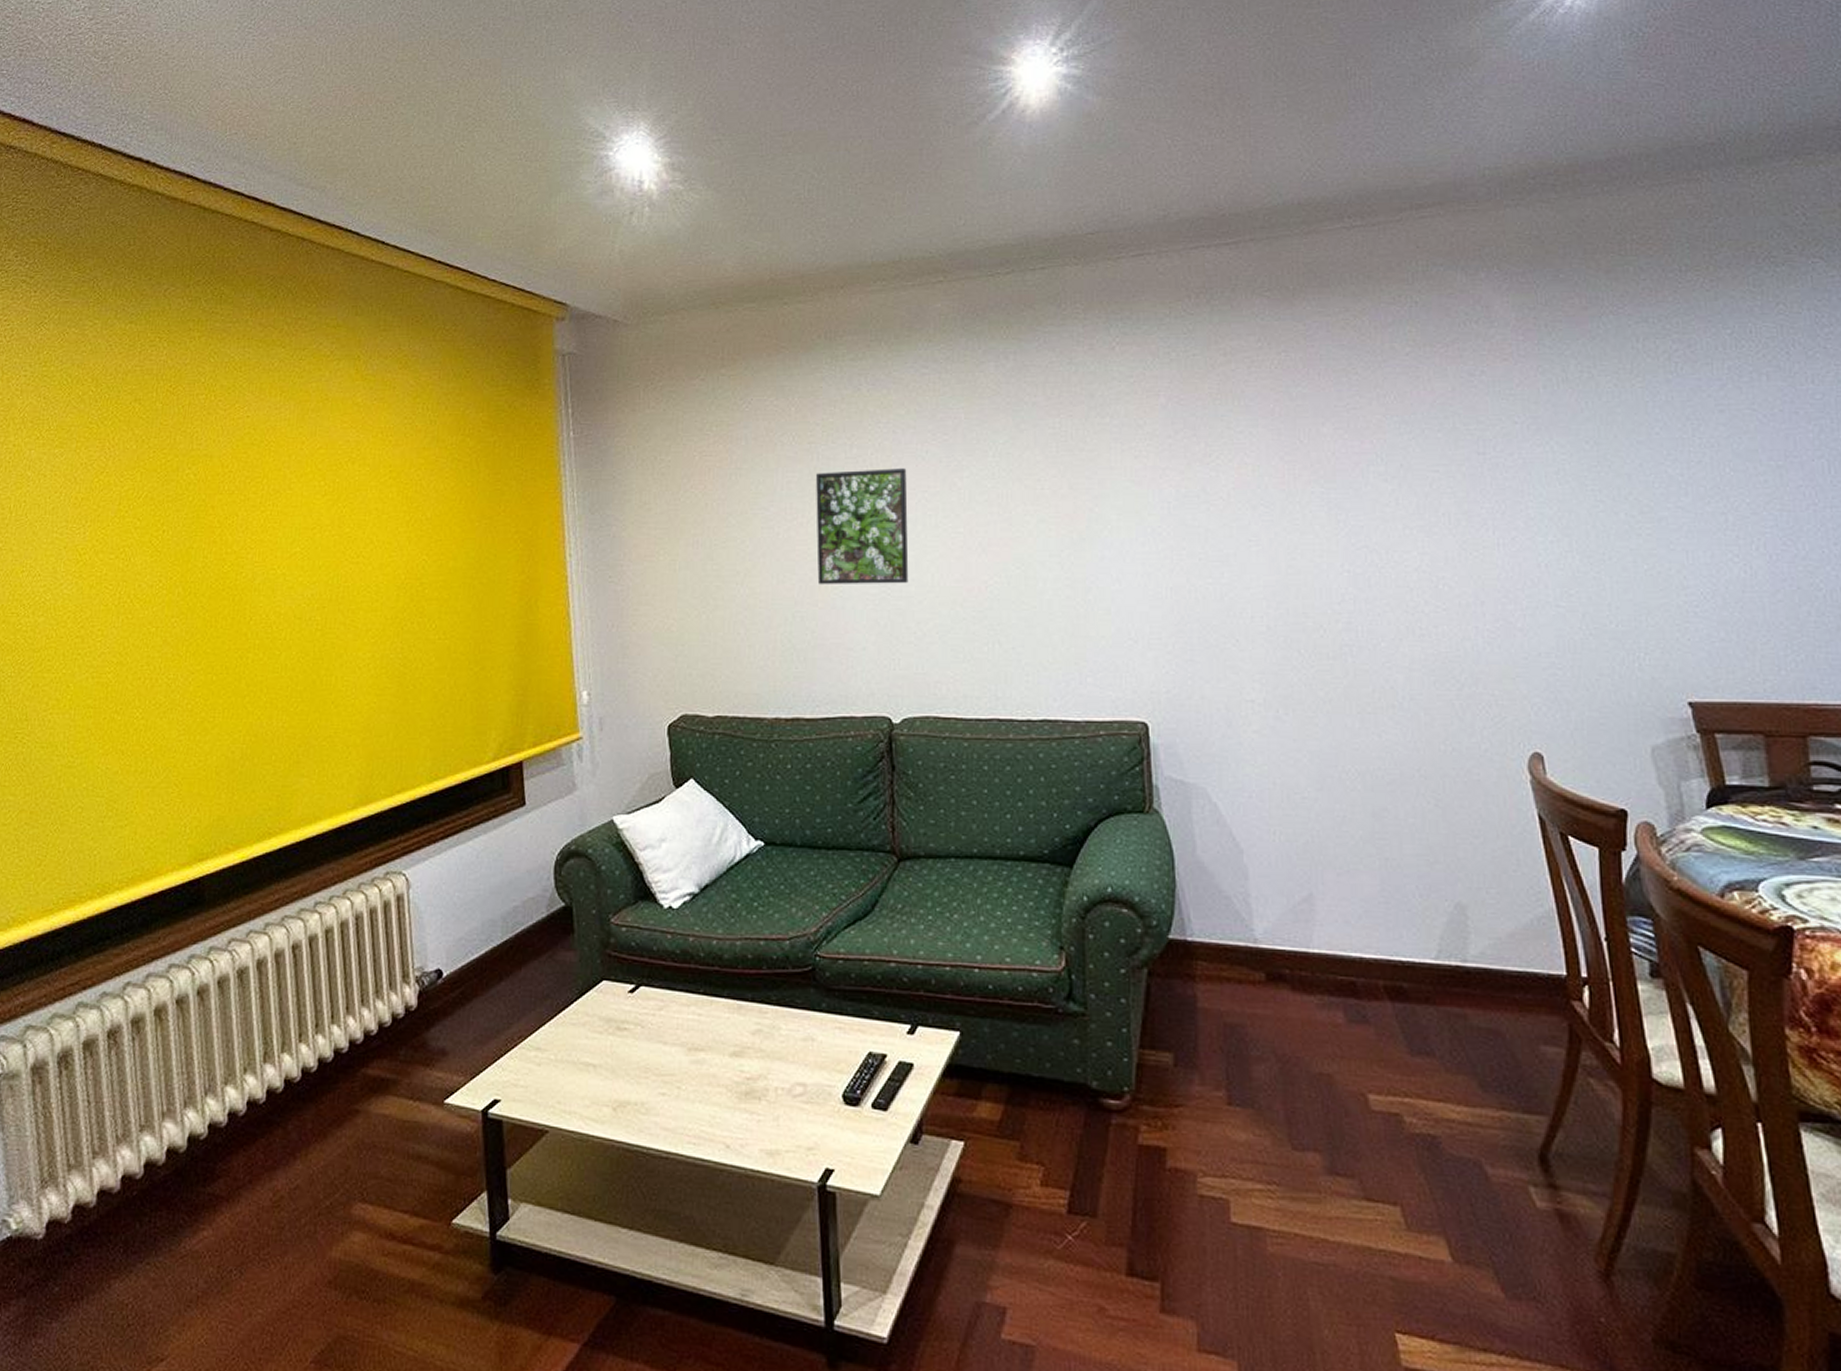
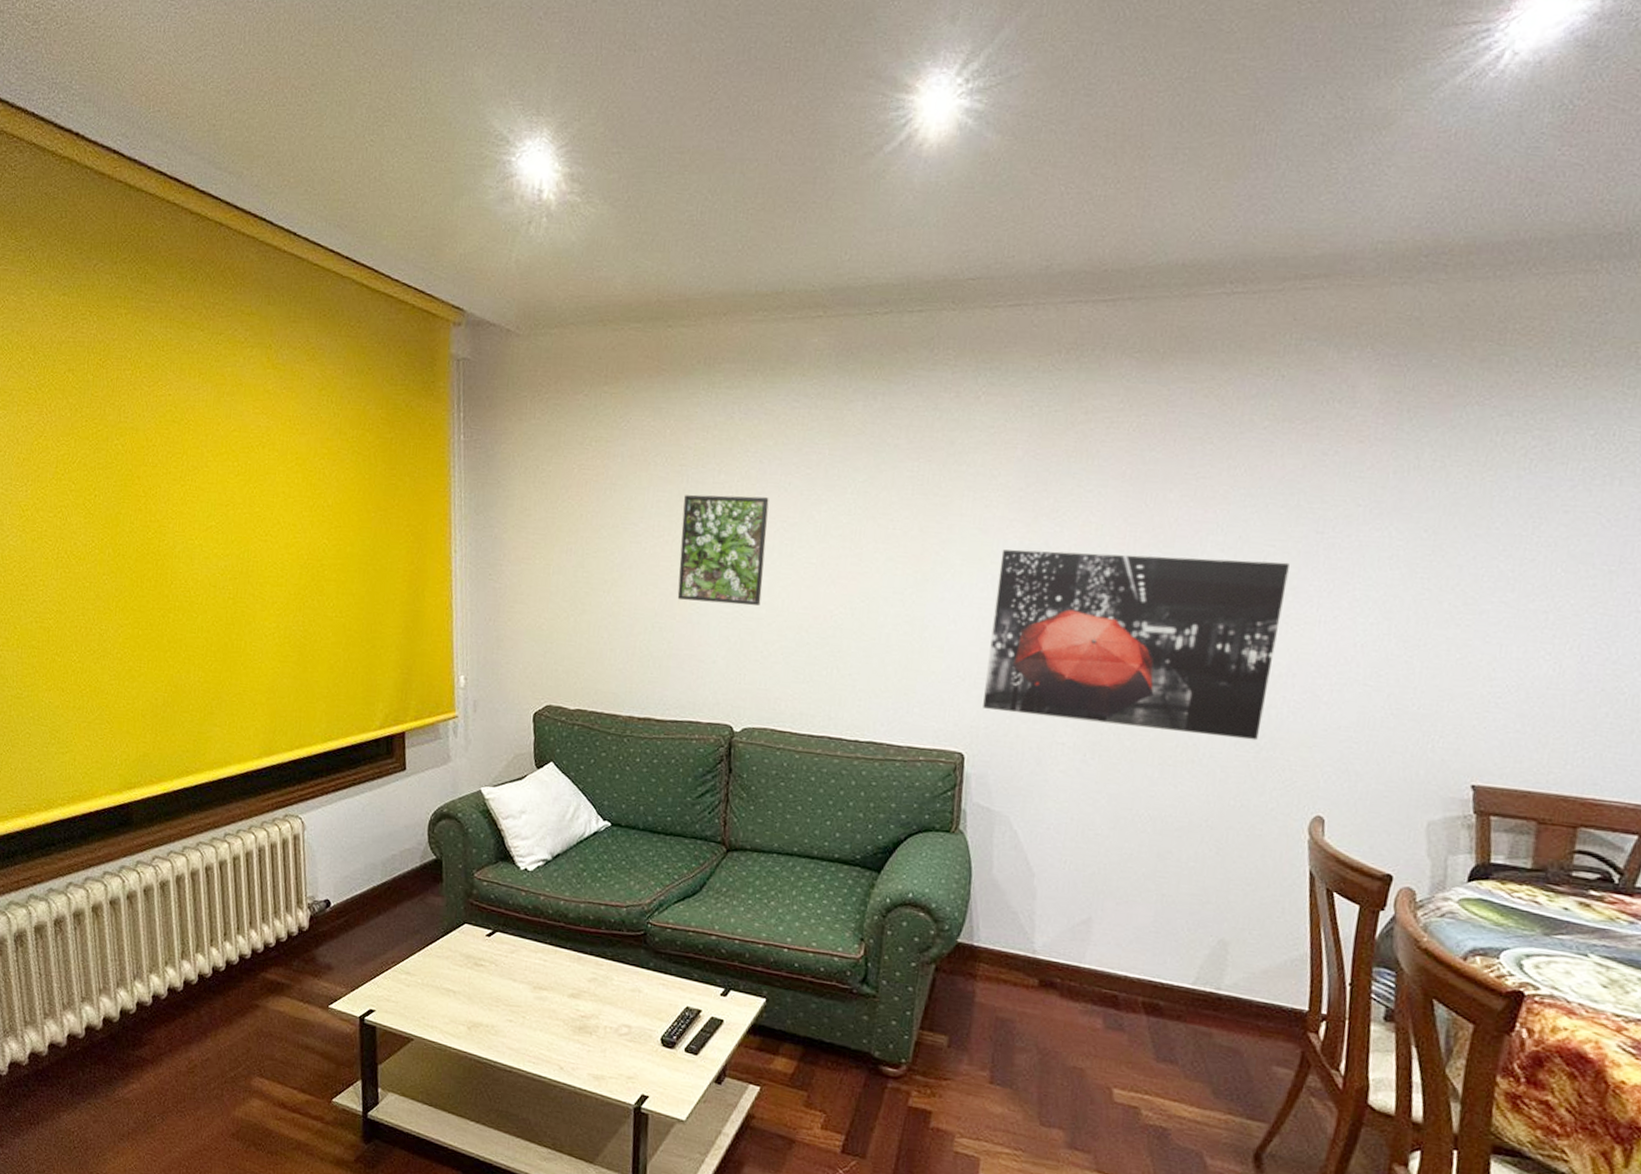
wall art: none [1158,487,1458,677] -> present [983,549,1290,741]

